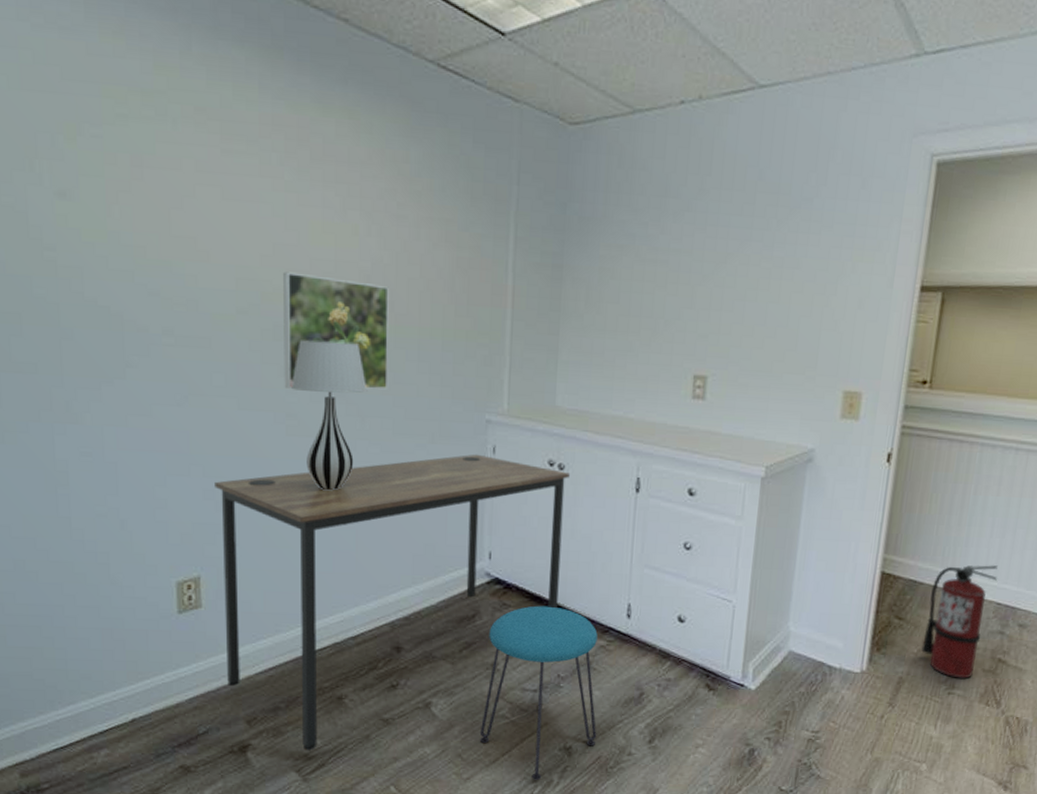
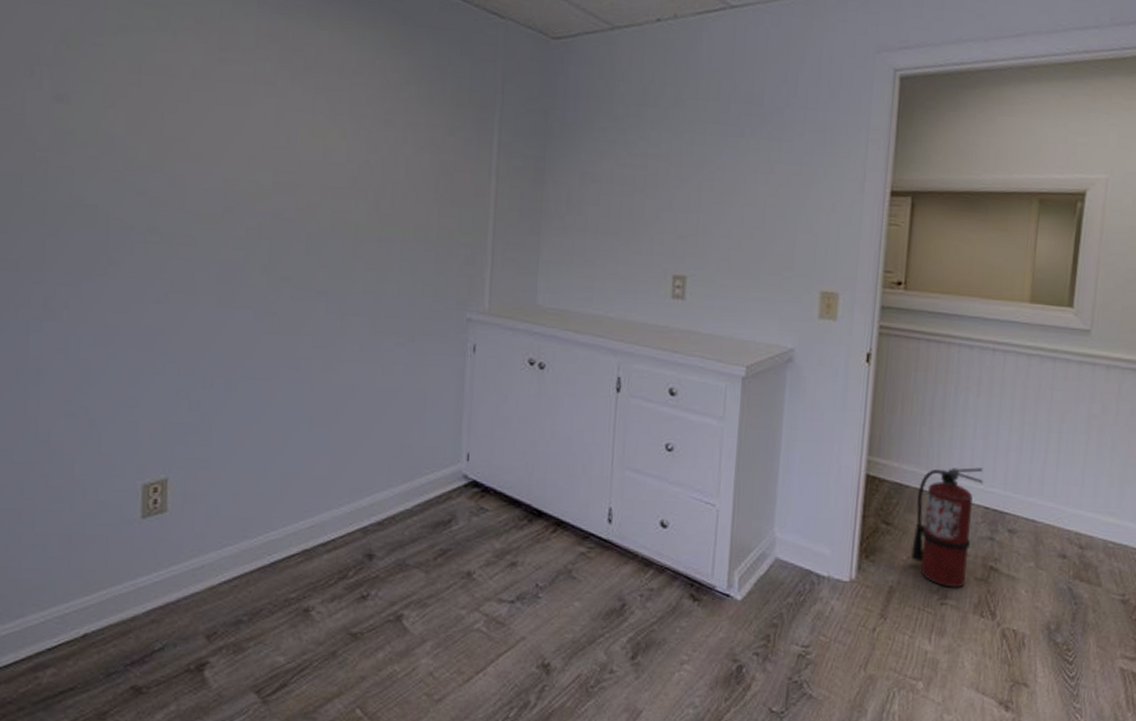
desk: present [215,454,570,751] -> none [188,352,550,669]
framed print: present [283,272,389,390] -> none [266,173,375,288]
table lamp: present [291,340,368,490] -> none [273,239,350,389]
stool: present [479,605,598,780] -> none [453,510,578,701]

